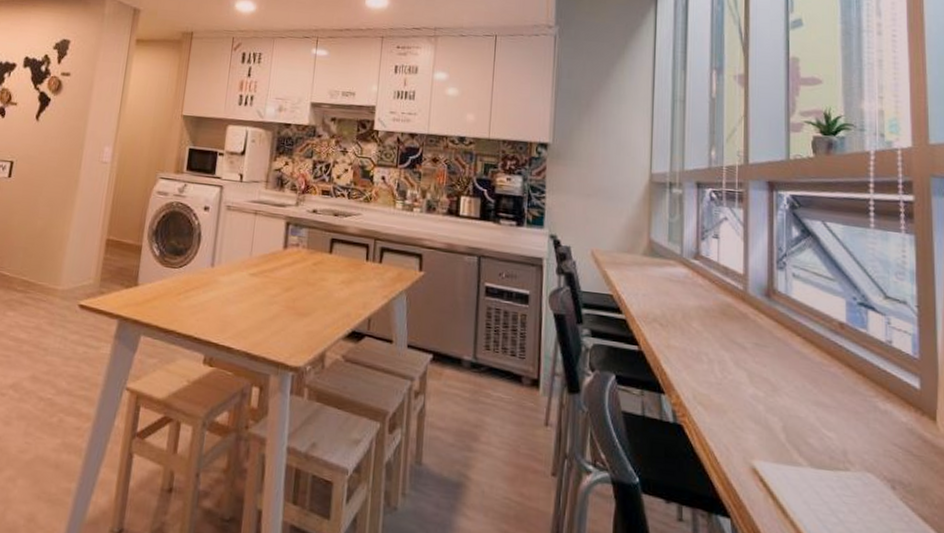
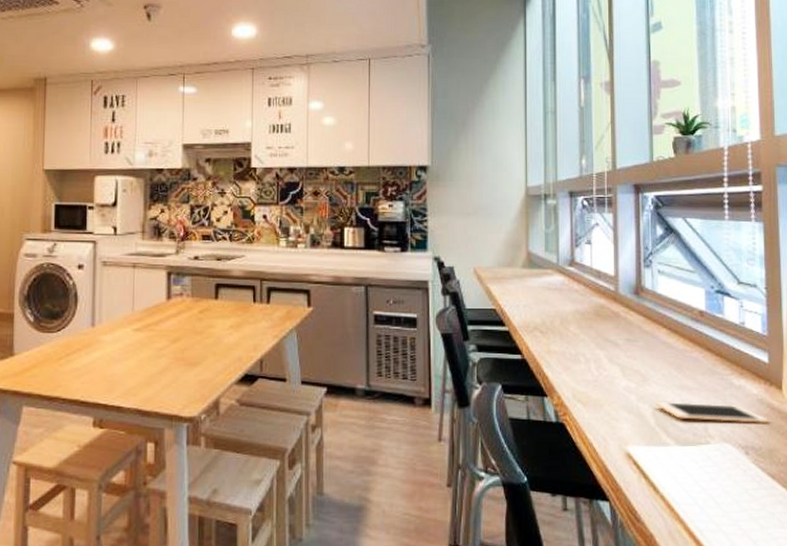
cell phone: none [785,415,920,458] -> present [655,401,769,424]

